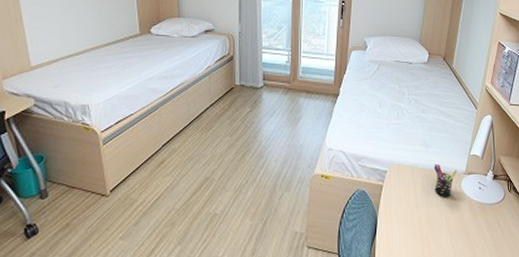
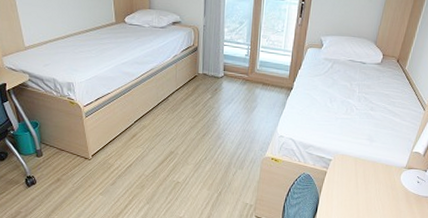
pen holder: present [433,164,457,197] -> none [375,157,398,187]

